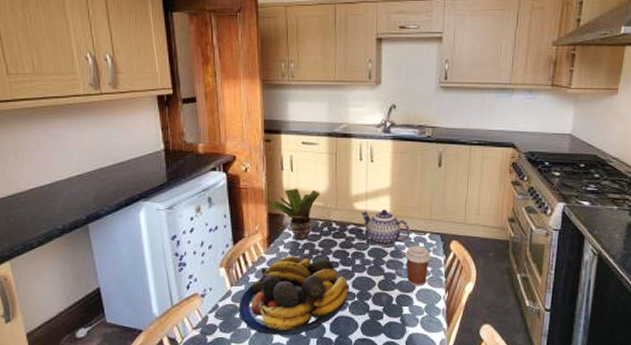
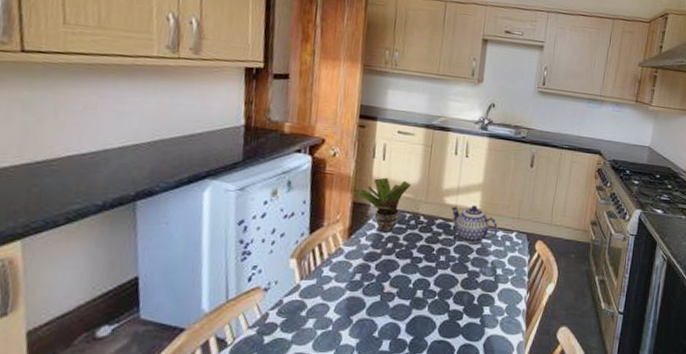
fruit bowl: present [238,256,349,336] -> none [305,249,430,337]
coffee cup: present [404,245,431,287] -> none [490,243,516,286]

